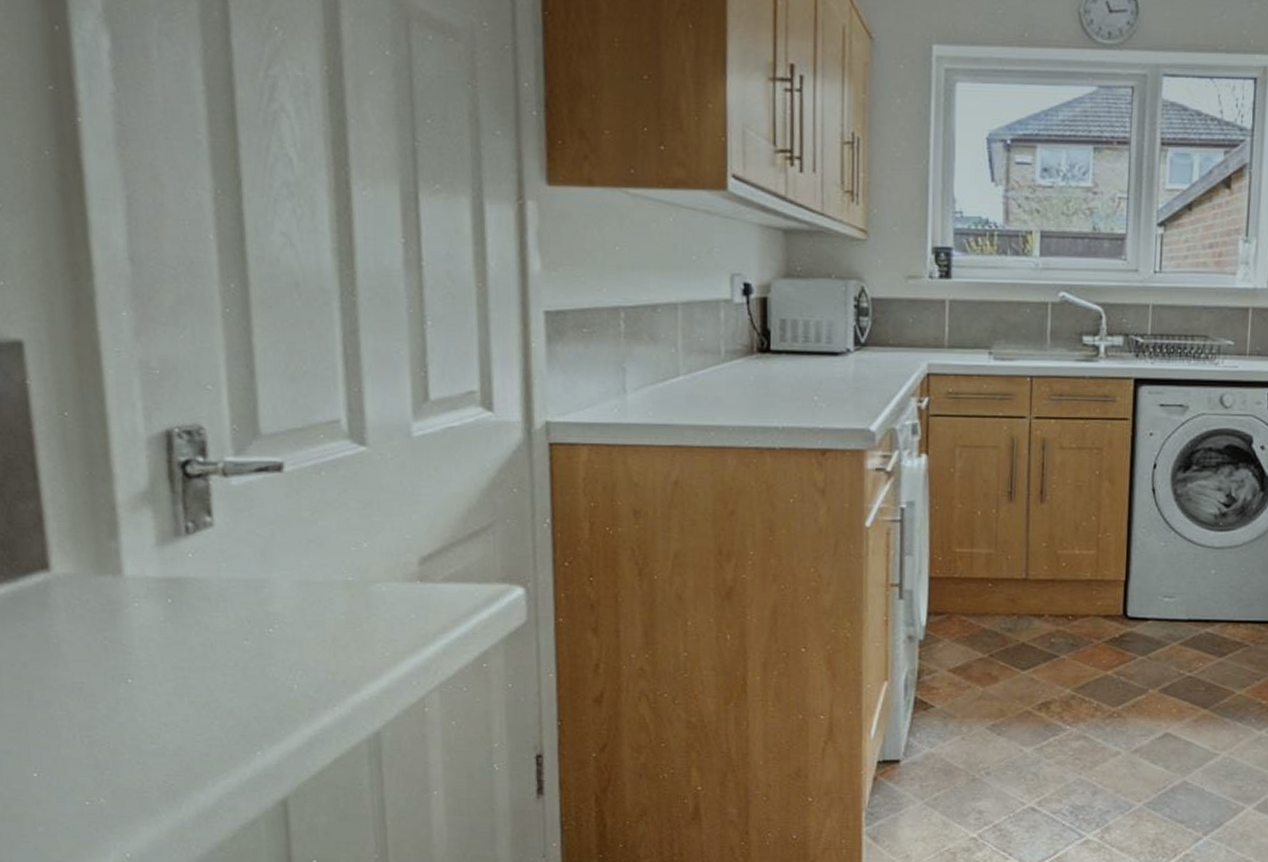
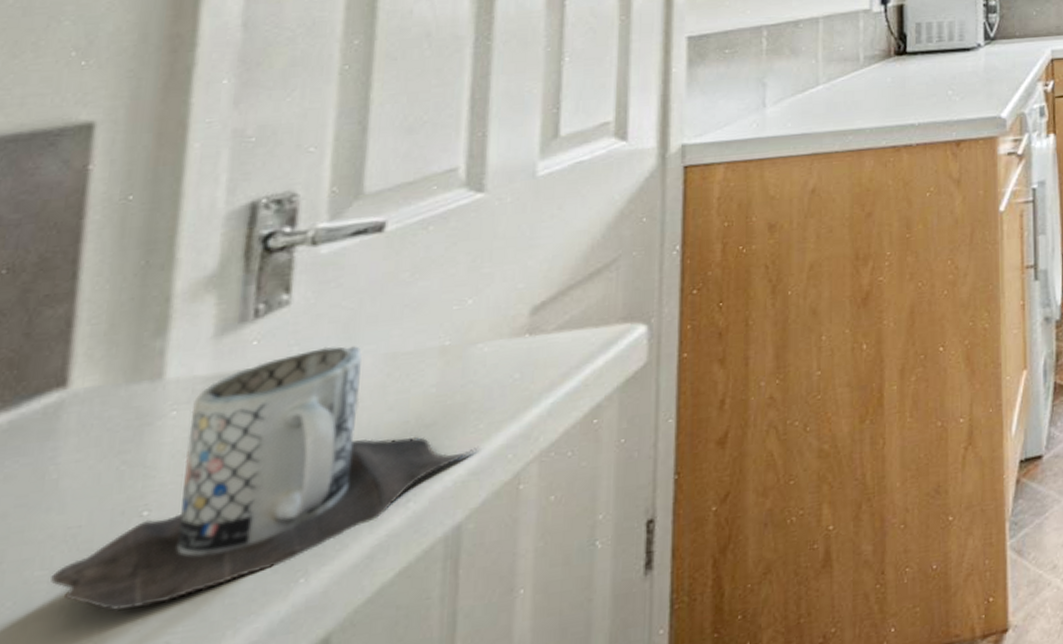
mug: none [70,567,387,751] -> present [51,346,479,612]

